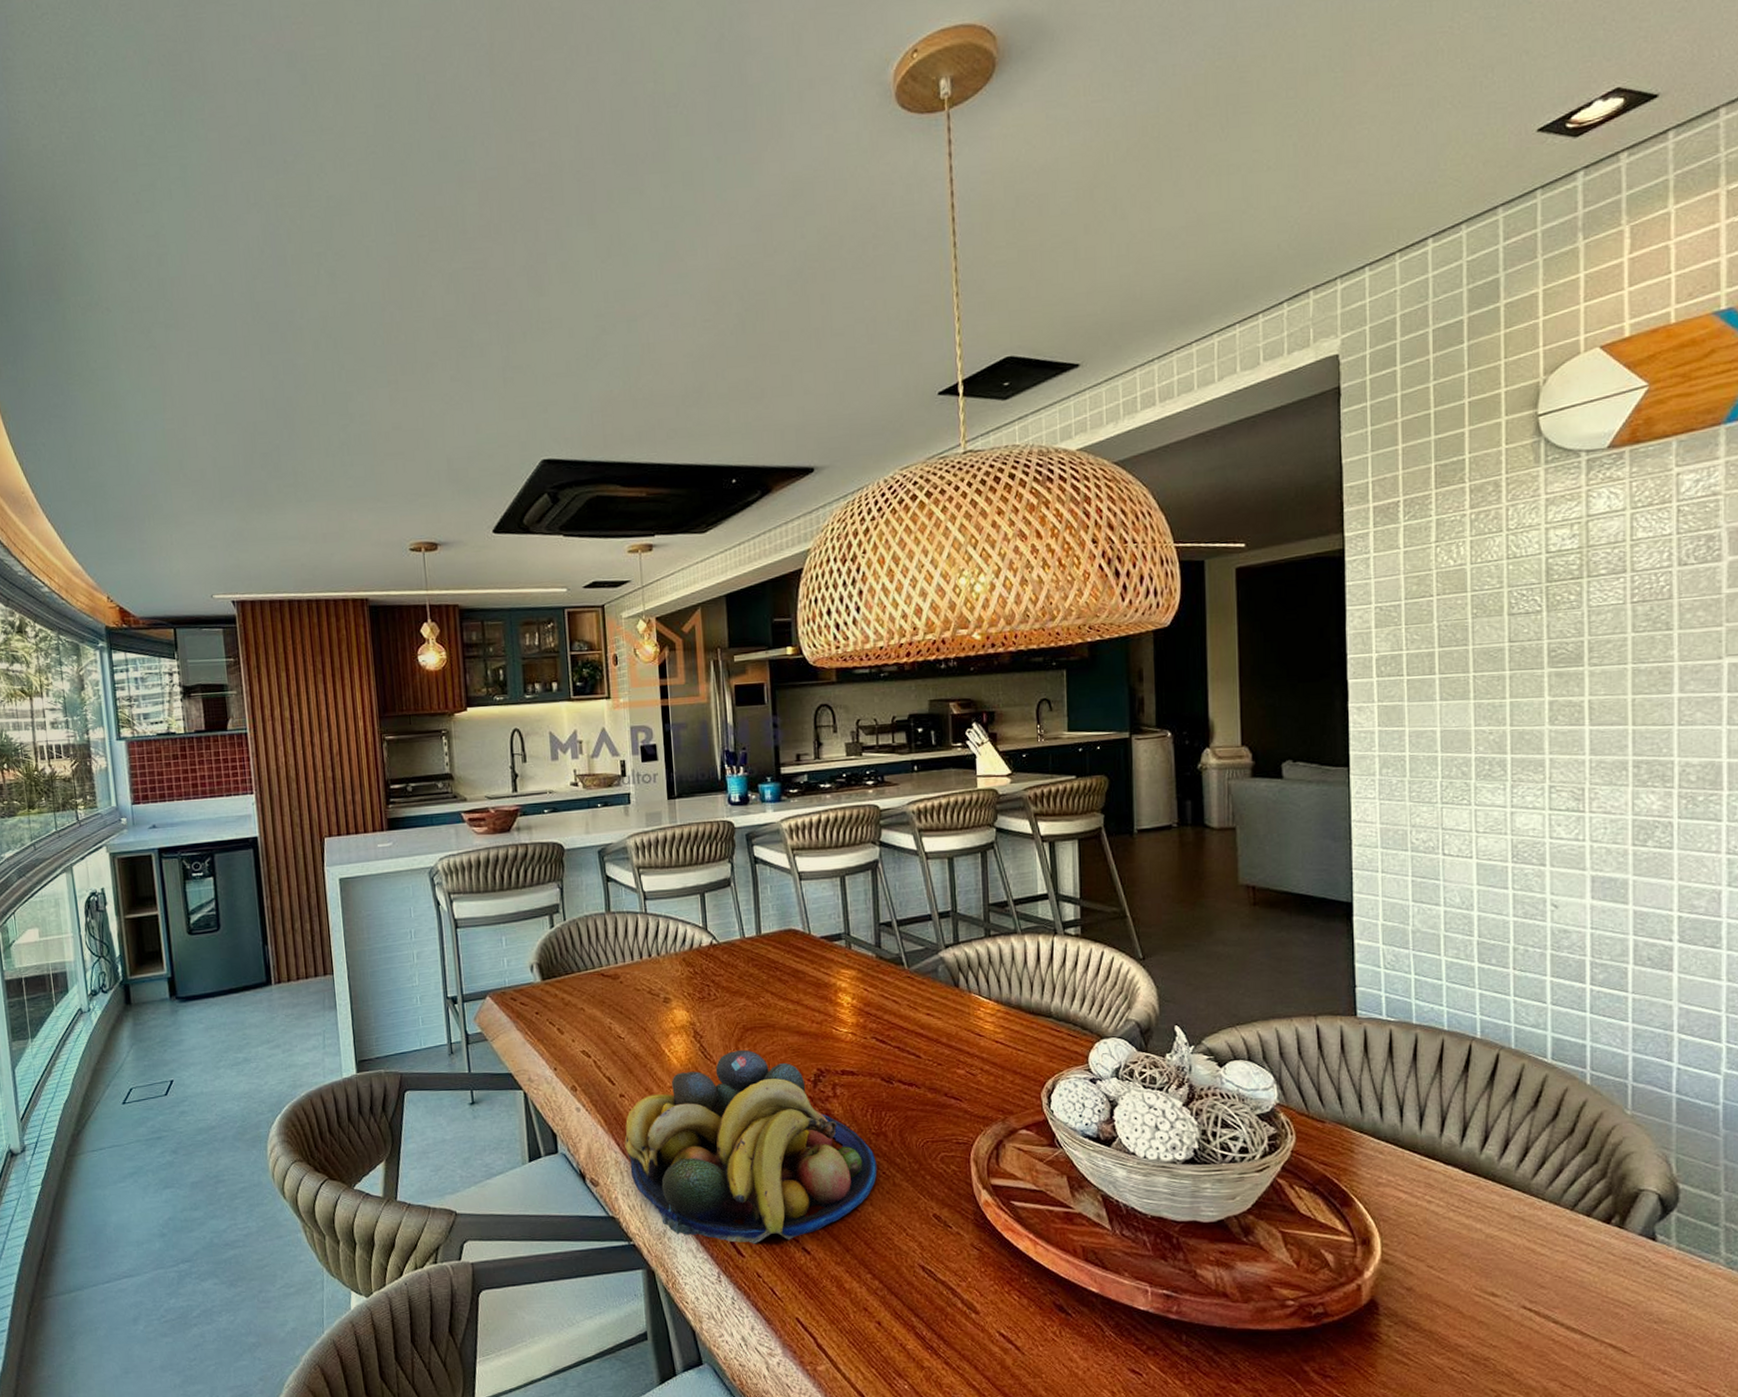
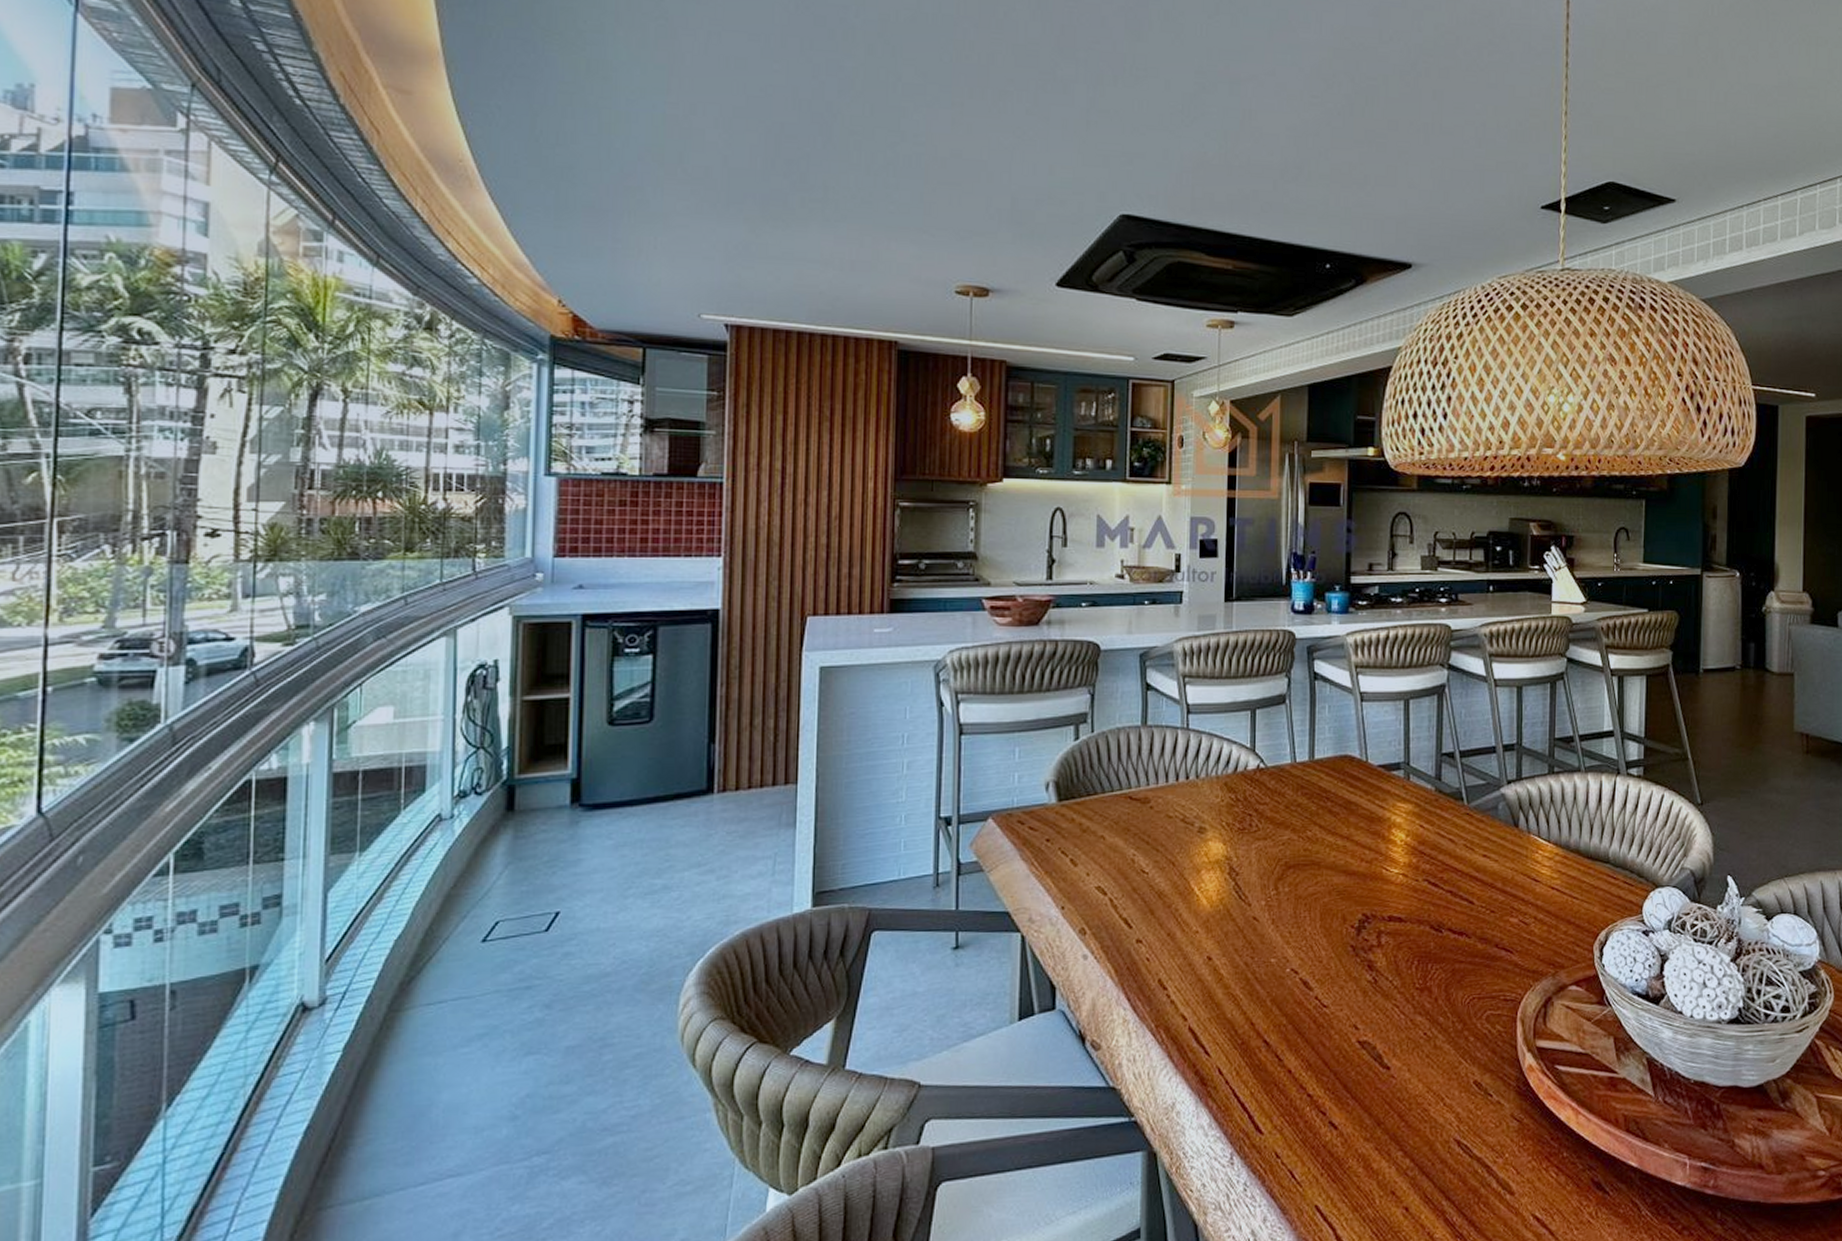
fruit bowl: present [624,1049,877,1244] -> none [1136,890,1418,1119]

